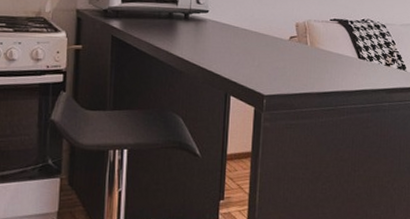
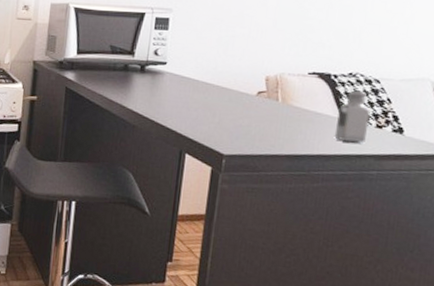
saltshaker: none [354,35,380,79] -> present [334,91,371,142]

